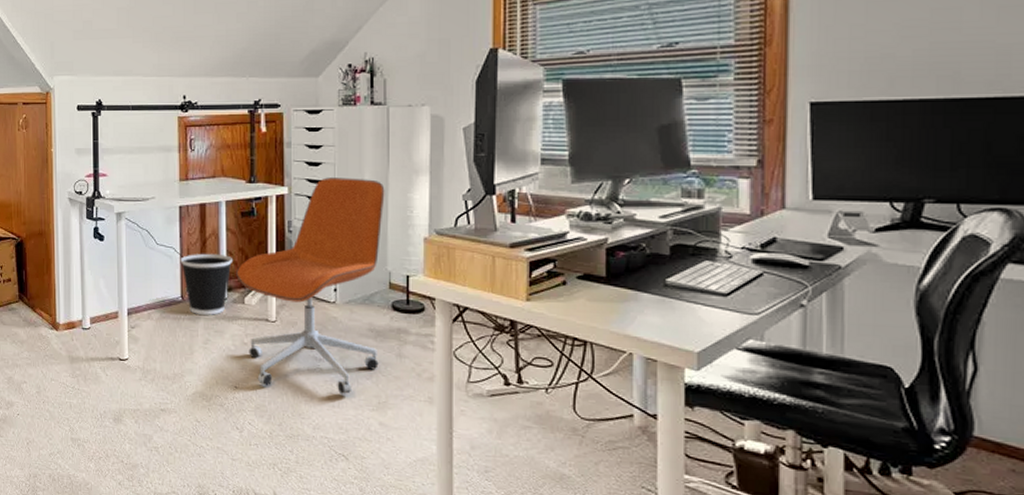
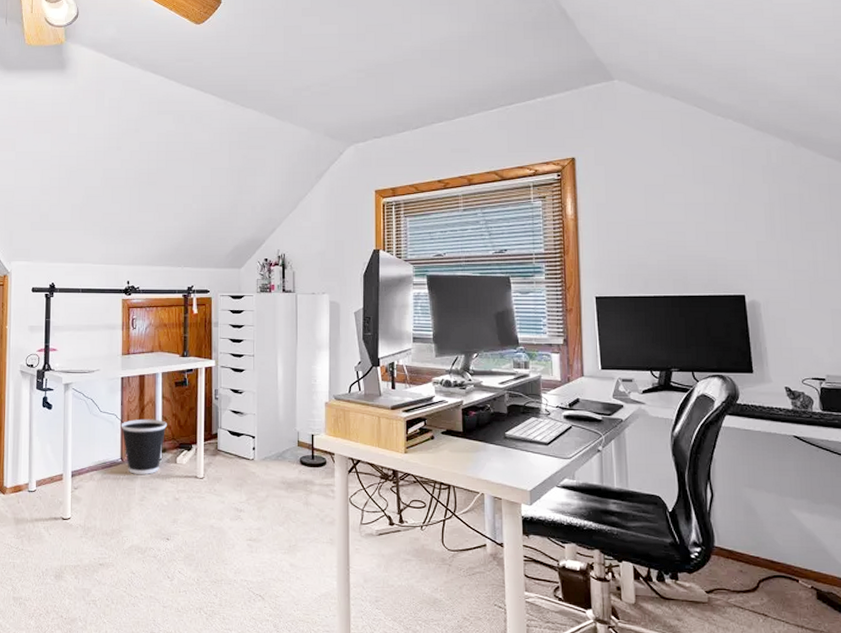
office chair: present [236,177,385,394] -> none [170,352,294,540]

